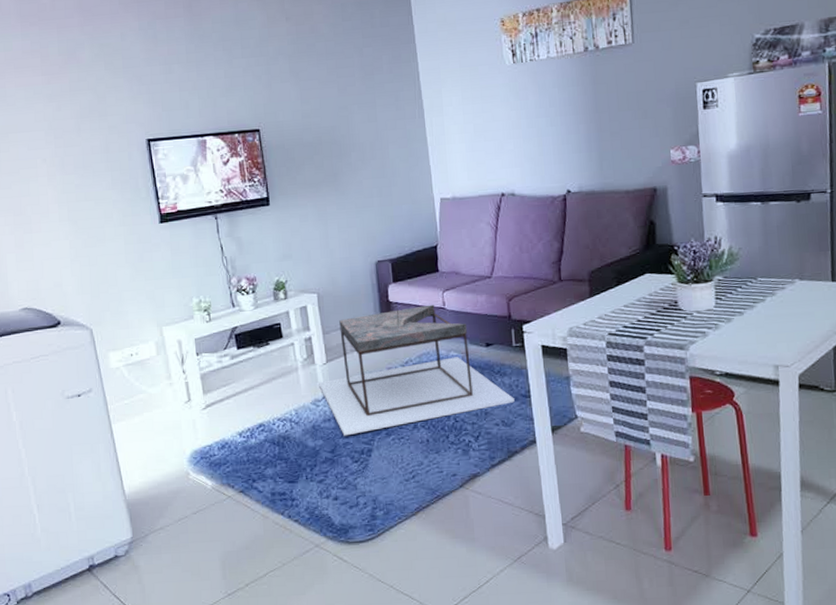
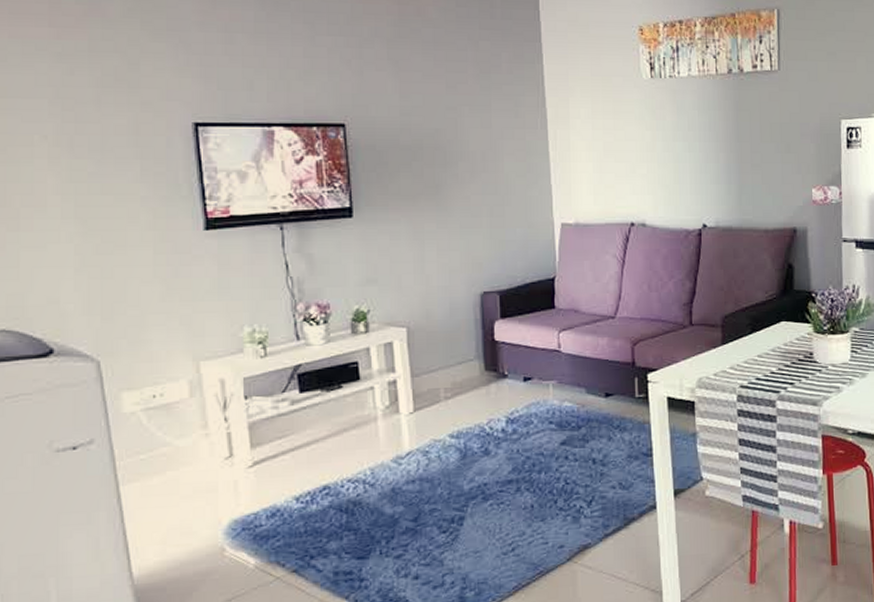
coffee table: present [318,303,515,436] -> none [402,343,635,501]

